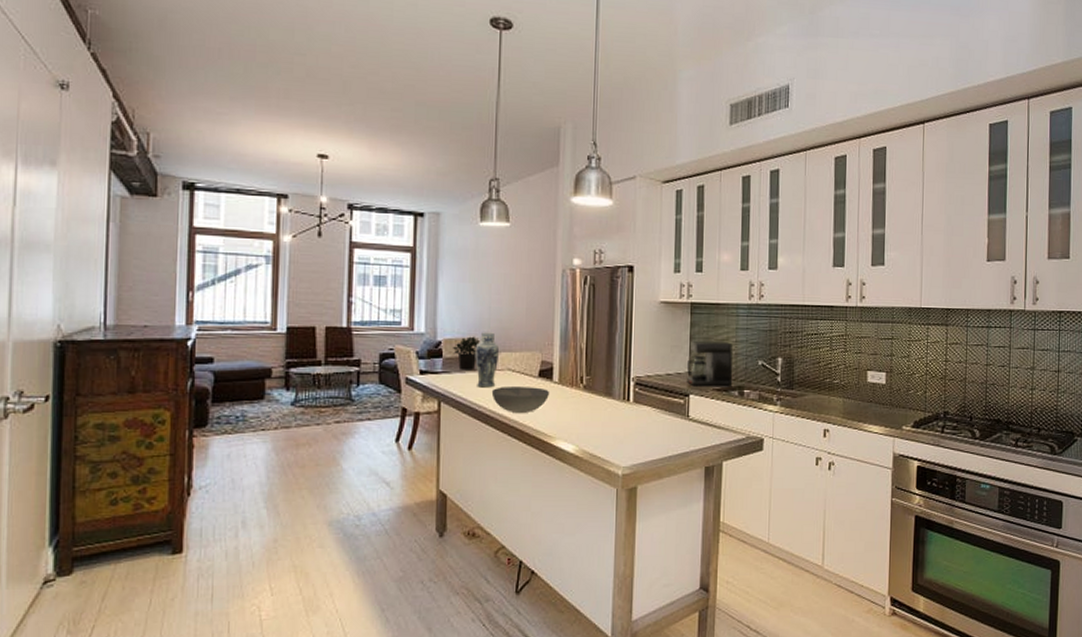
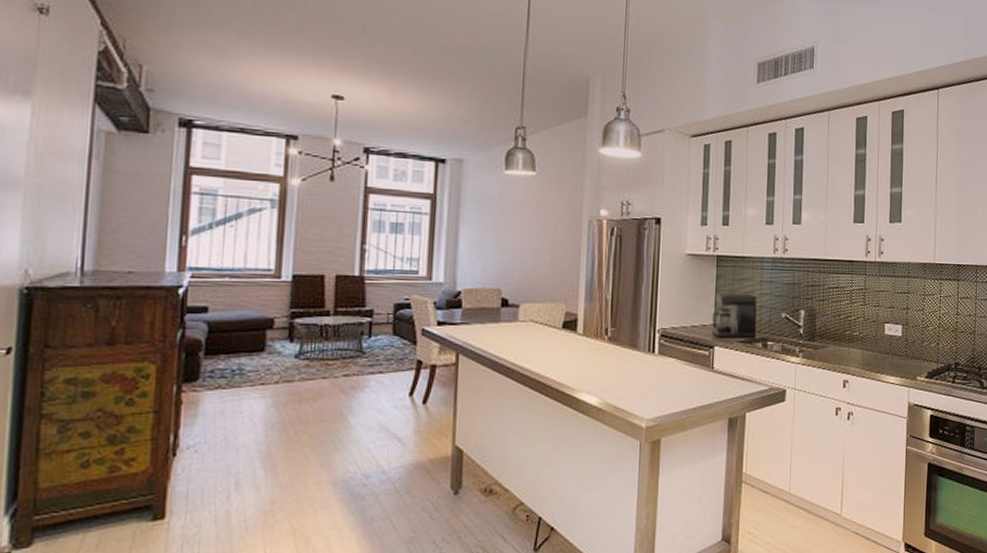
potted plant: present [453,336,480,370] -> none [473,286,502,322]
vase: present [475,332,500,388] -> none [496,282,523,340]
bowl: present [491,387,550,414] -> none [513,338,574,366]

